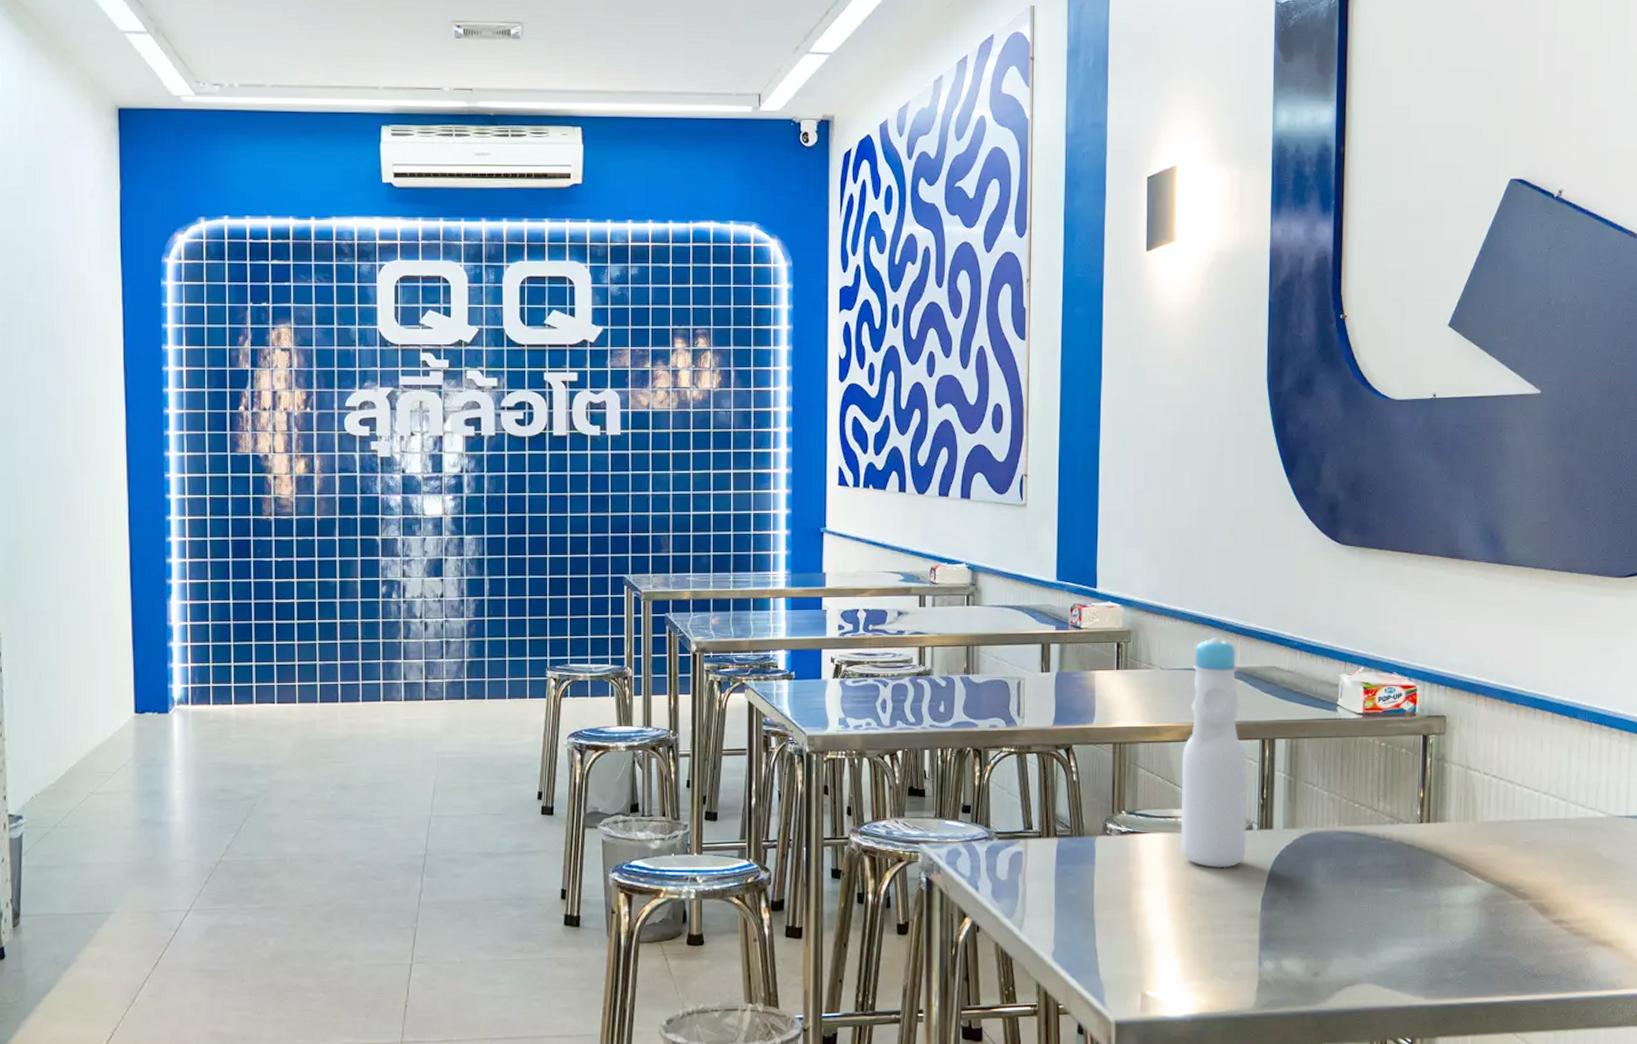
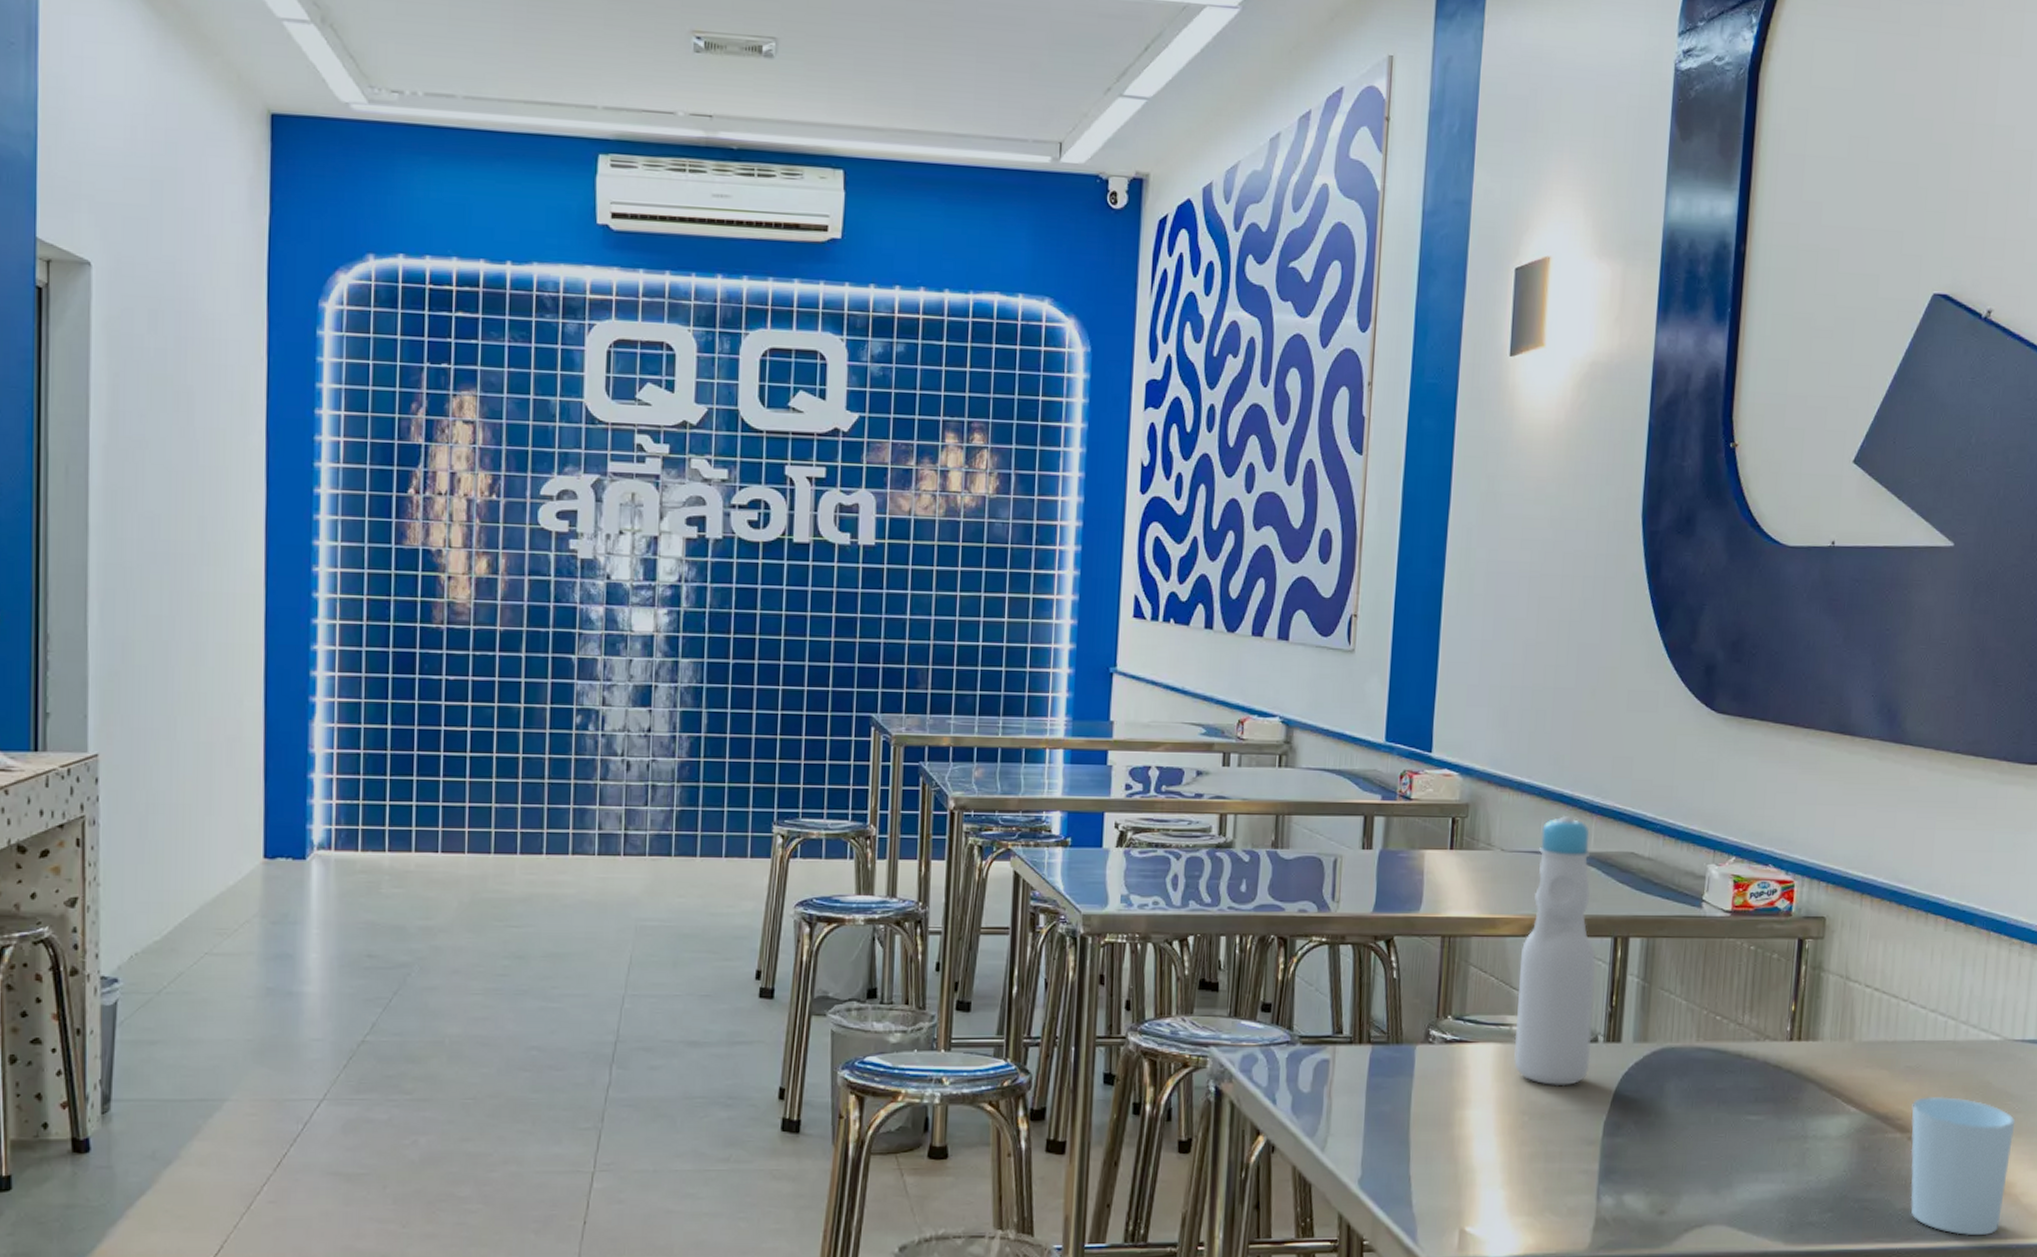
cup: none [1531,866,1624,988] -> present [1910,1096,2016,1236]

